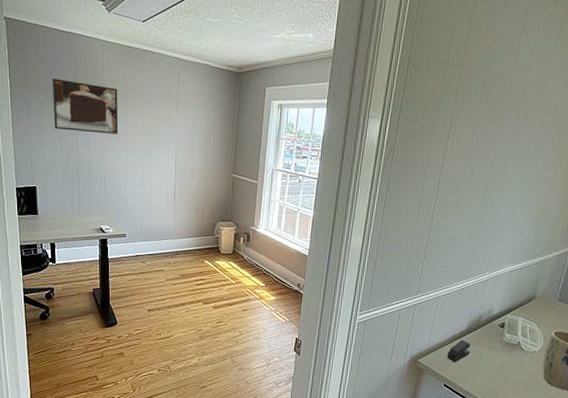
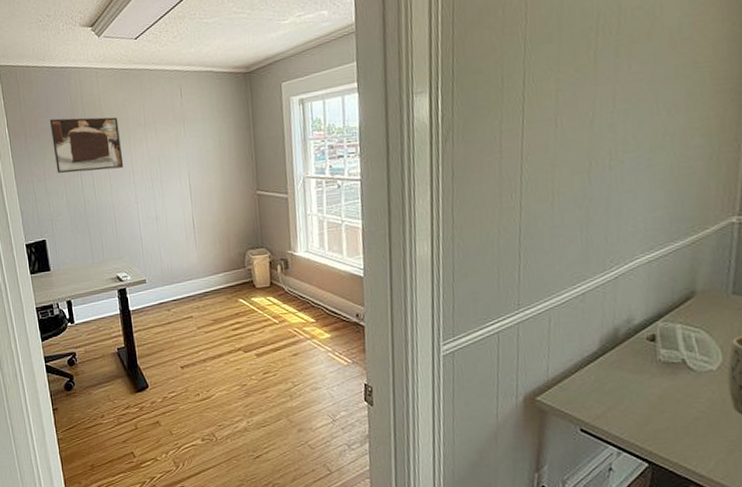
stapler: present [447,339,471,362] -> none [577,363,611,397]

